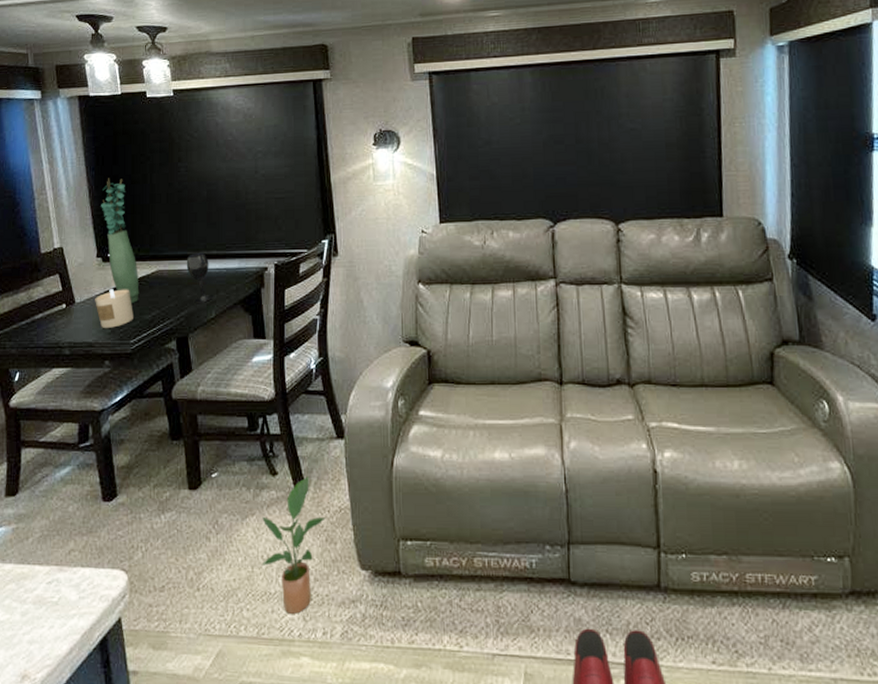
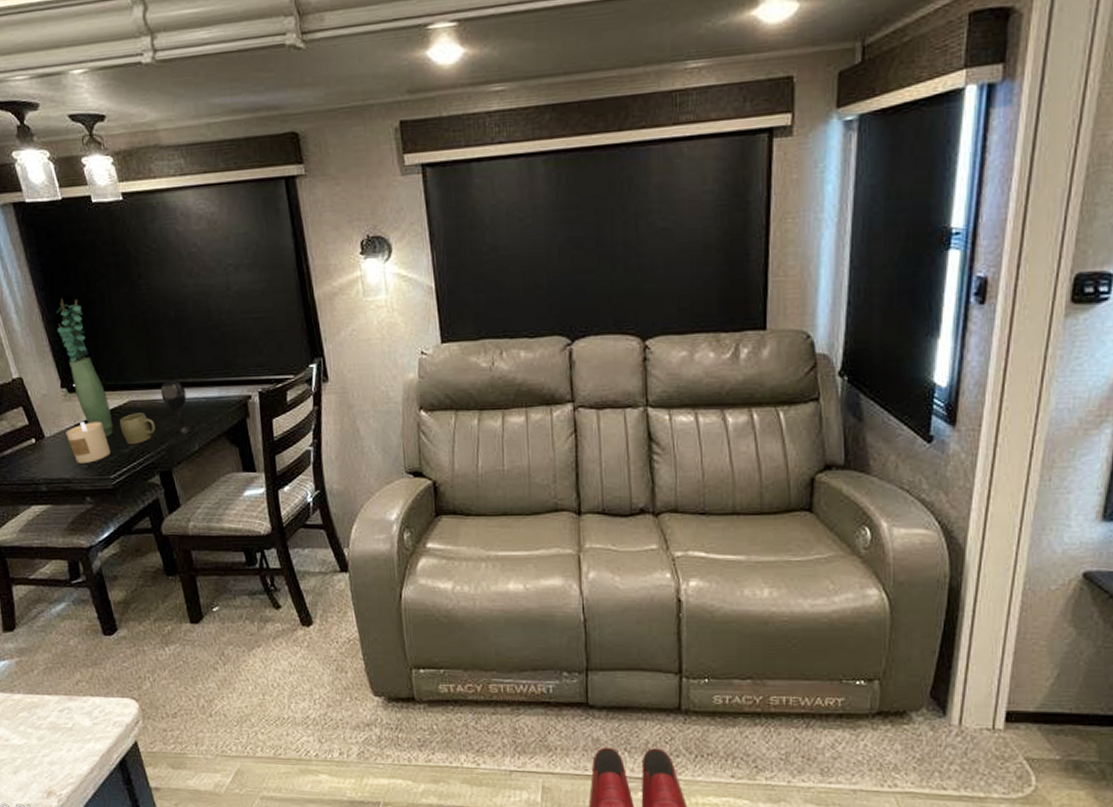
mug: none [145,281,178,312] -> present [119,413,156,445]
potted plant: present [261,476,325,614] -> none [269,609,334,737]

